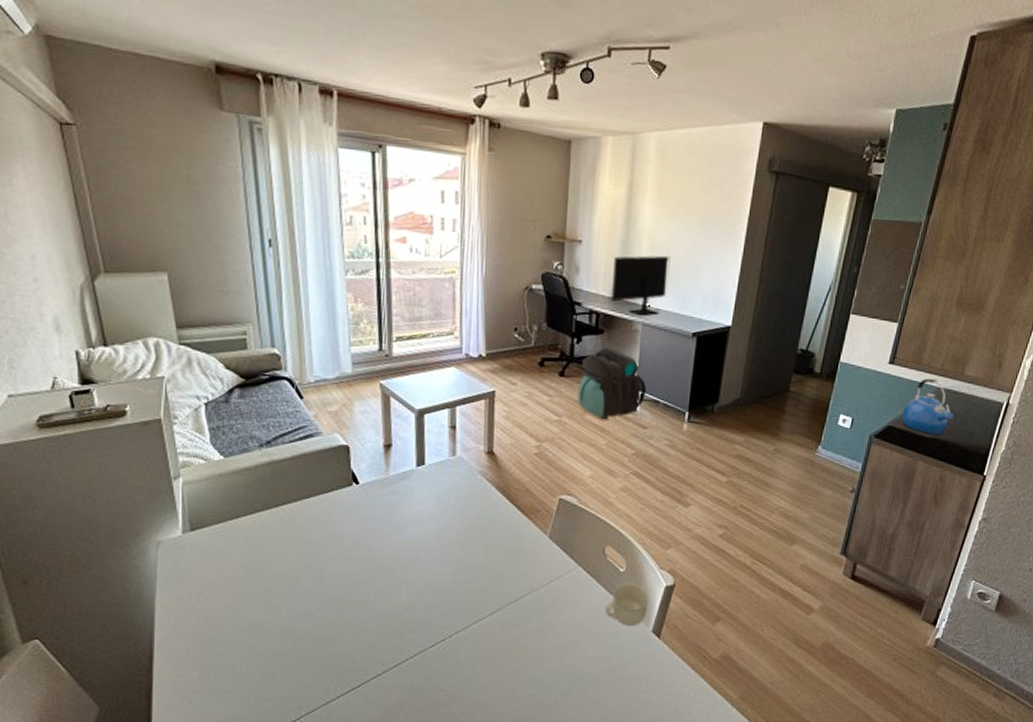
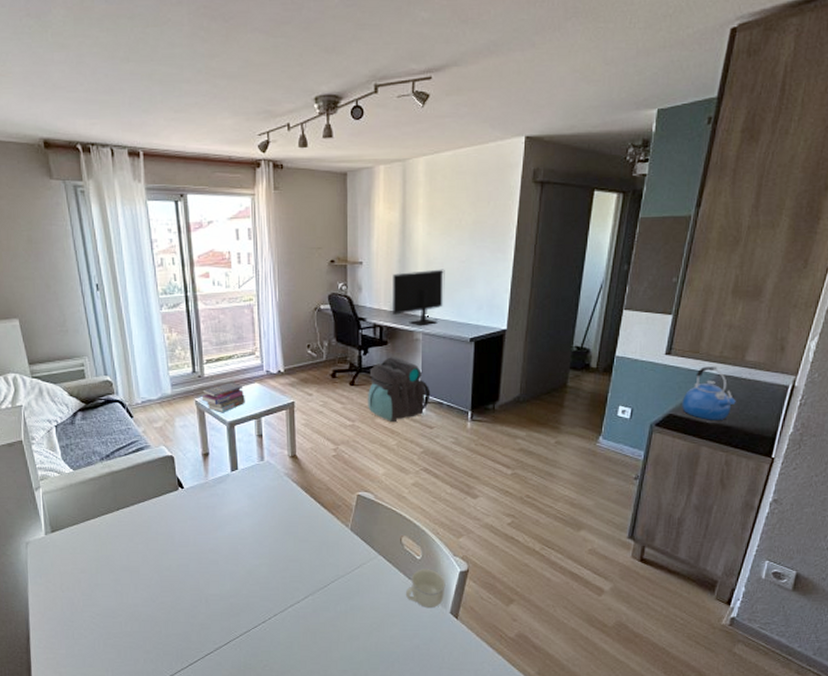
books: none [387,365,439,399] -> present [201,383,245,413]

